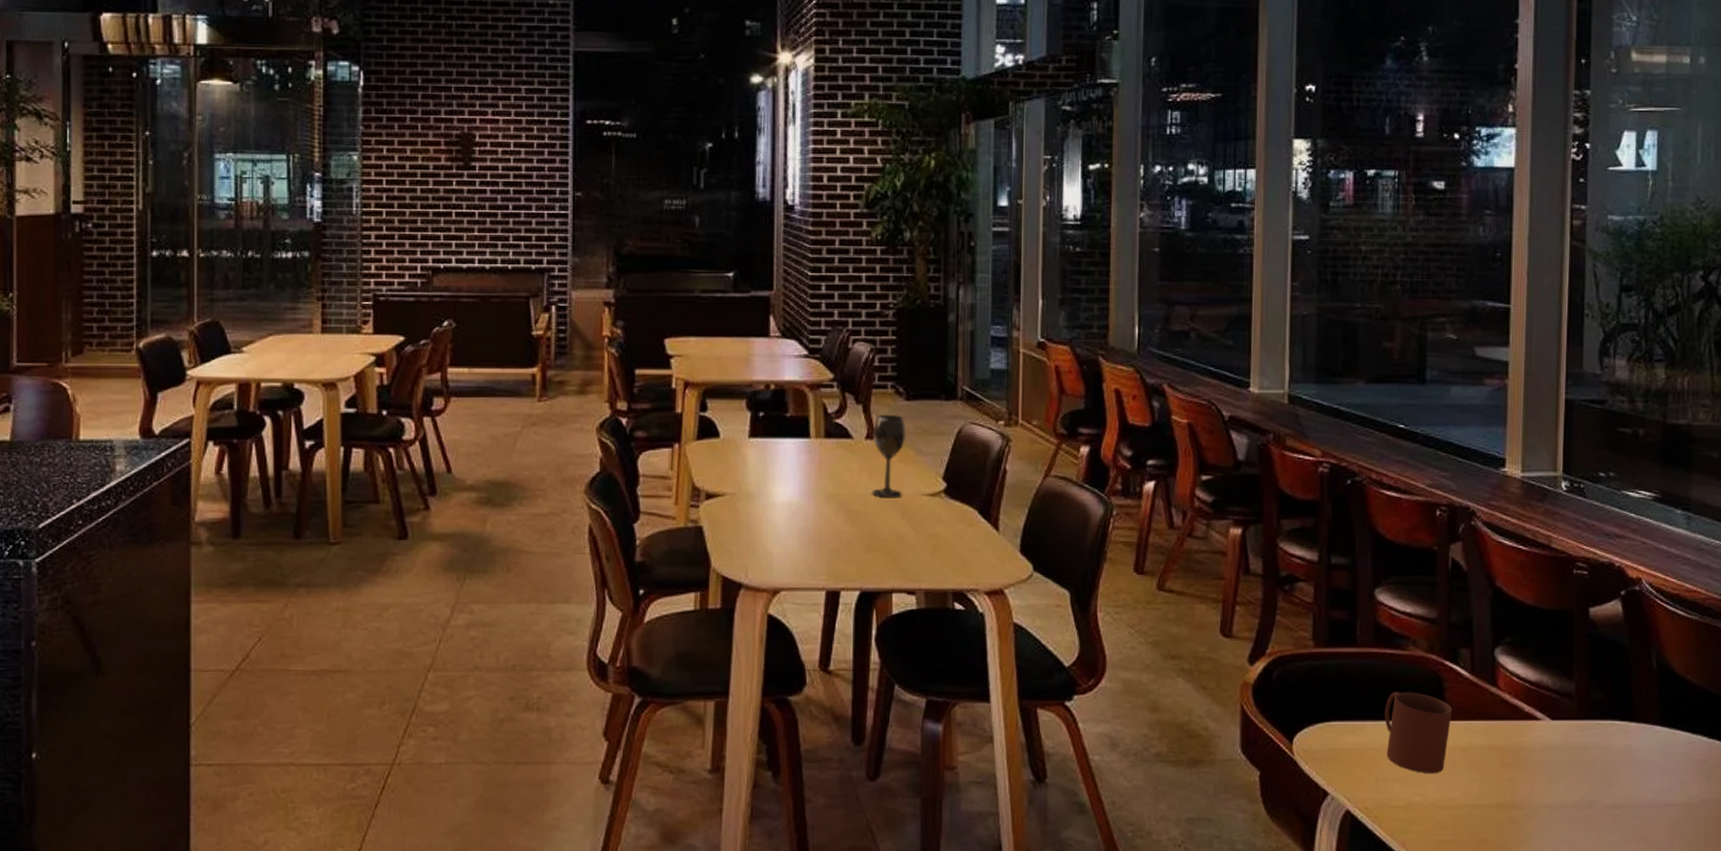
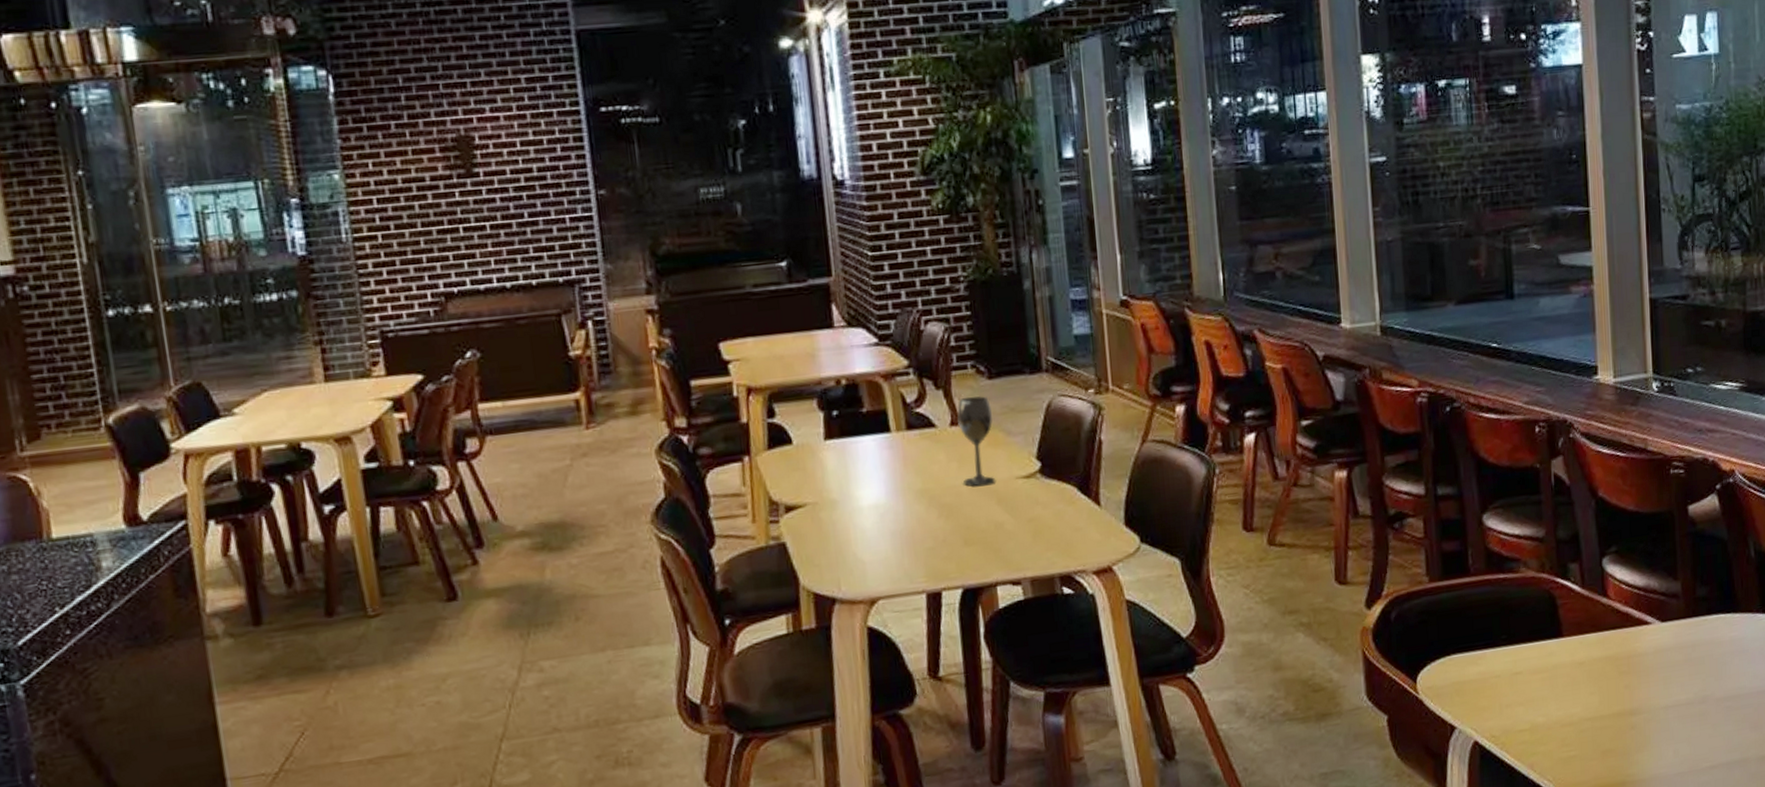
cup: present [1385,692,1453,773] -> none [1503,614,1567,694]

